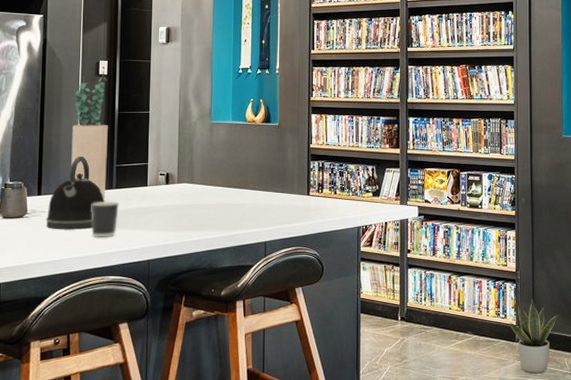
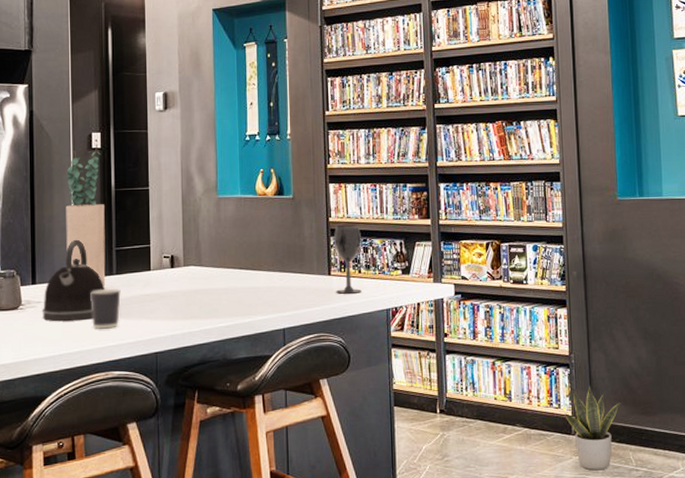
wine glass: none [313,151,338,212] -> present [333,224,362,294]

